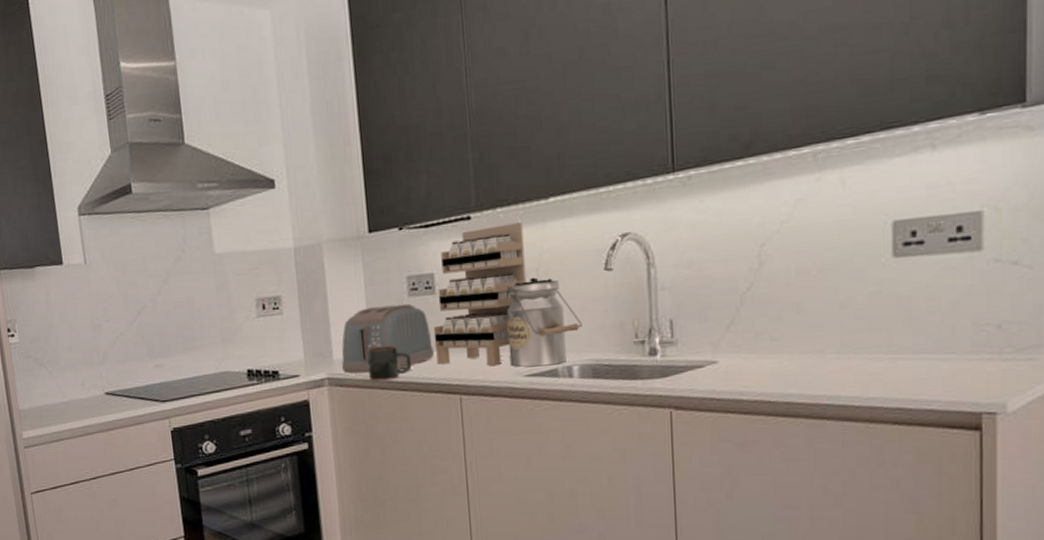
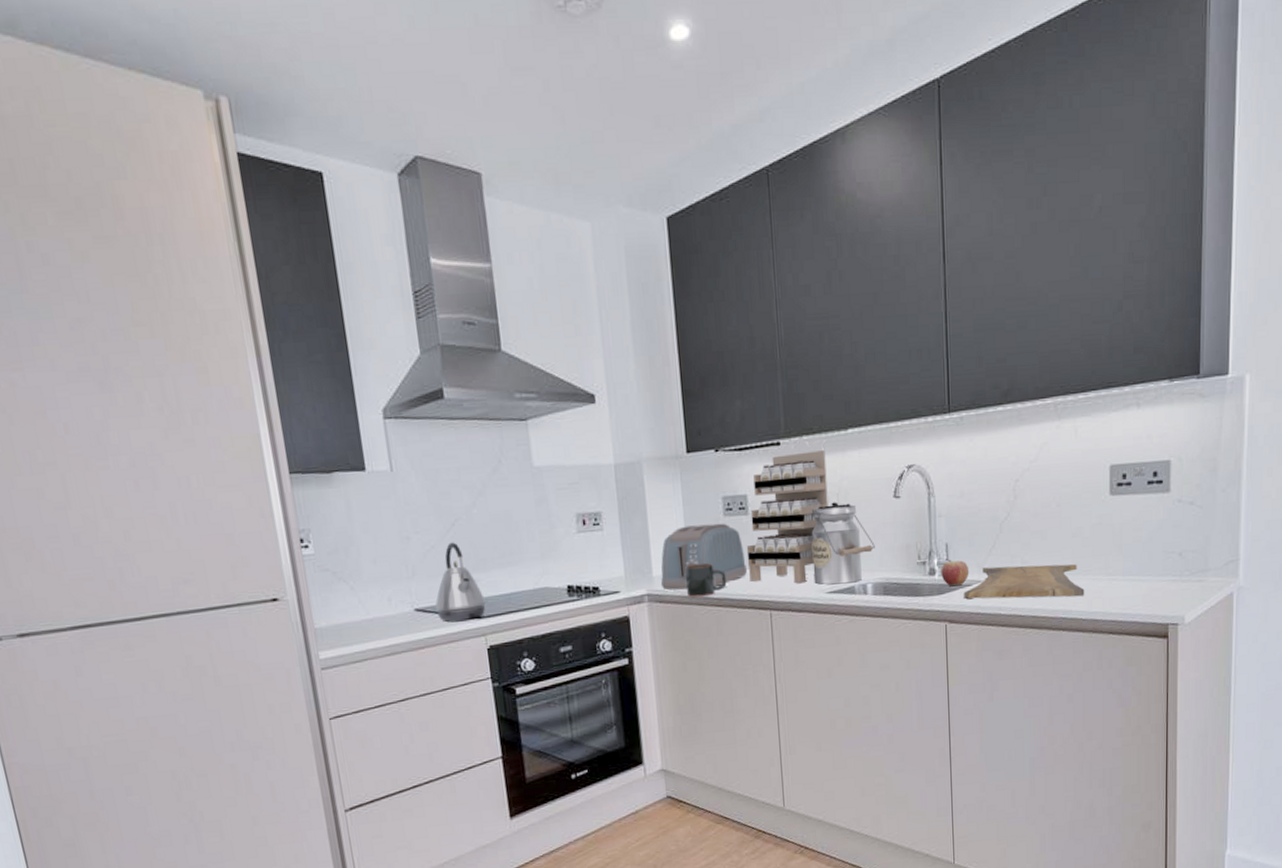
kettle: none [123,329,170,405] -> present [434,542,486,622]
fruit: none [664,337,701,367] -> present [941,559,970,586]
cutting board: none [693,340,858,383] -> present [964,564,1085,599]

